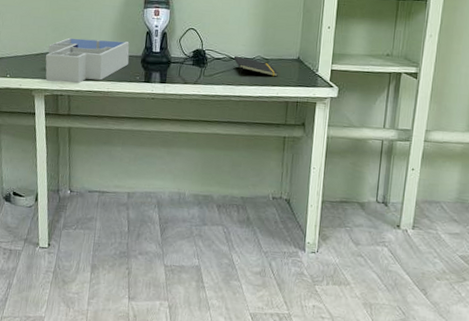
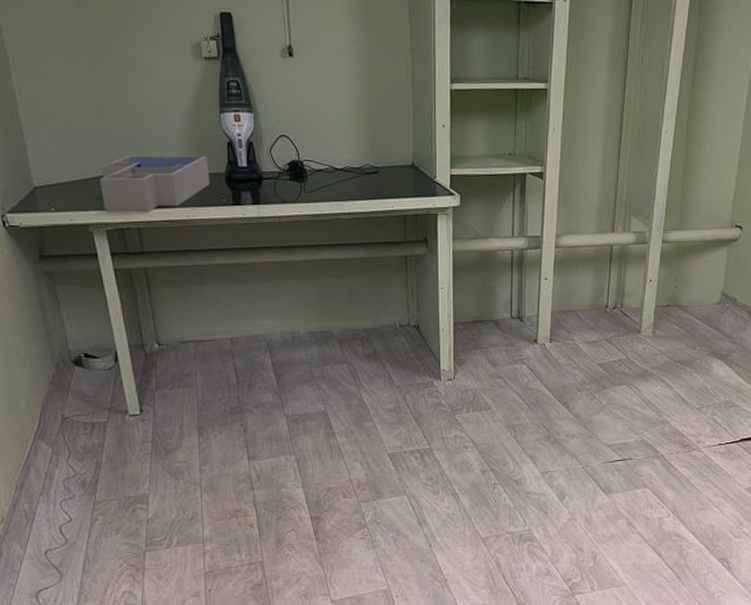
notepad: present [233,55,278,77] -> none [337,165,391,189]

